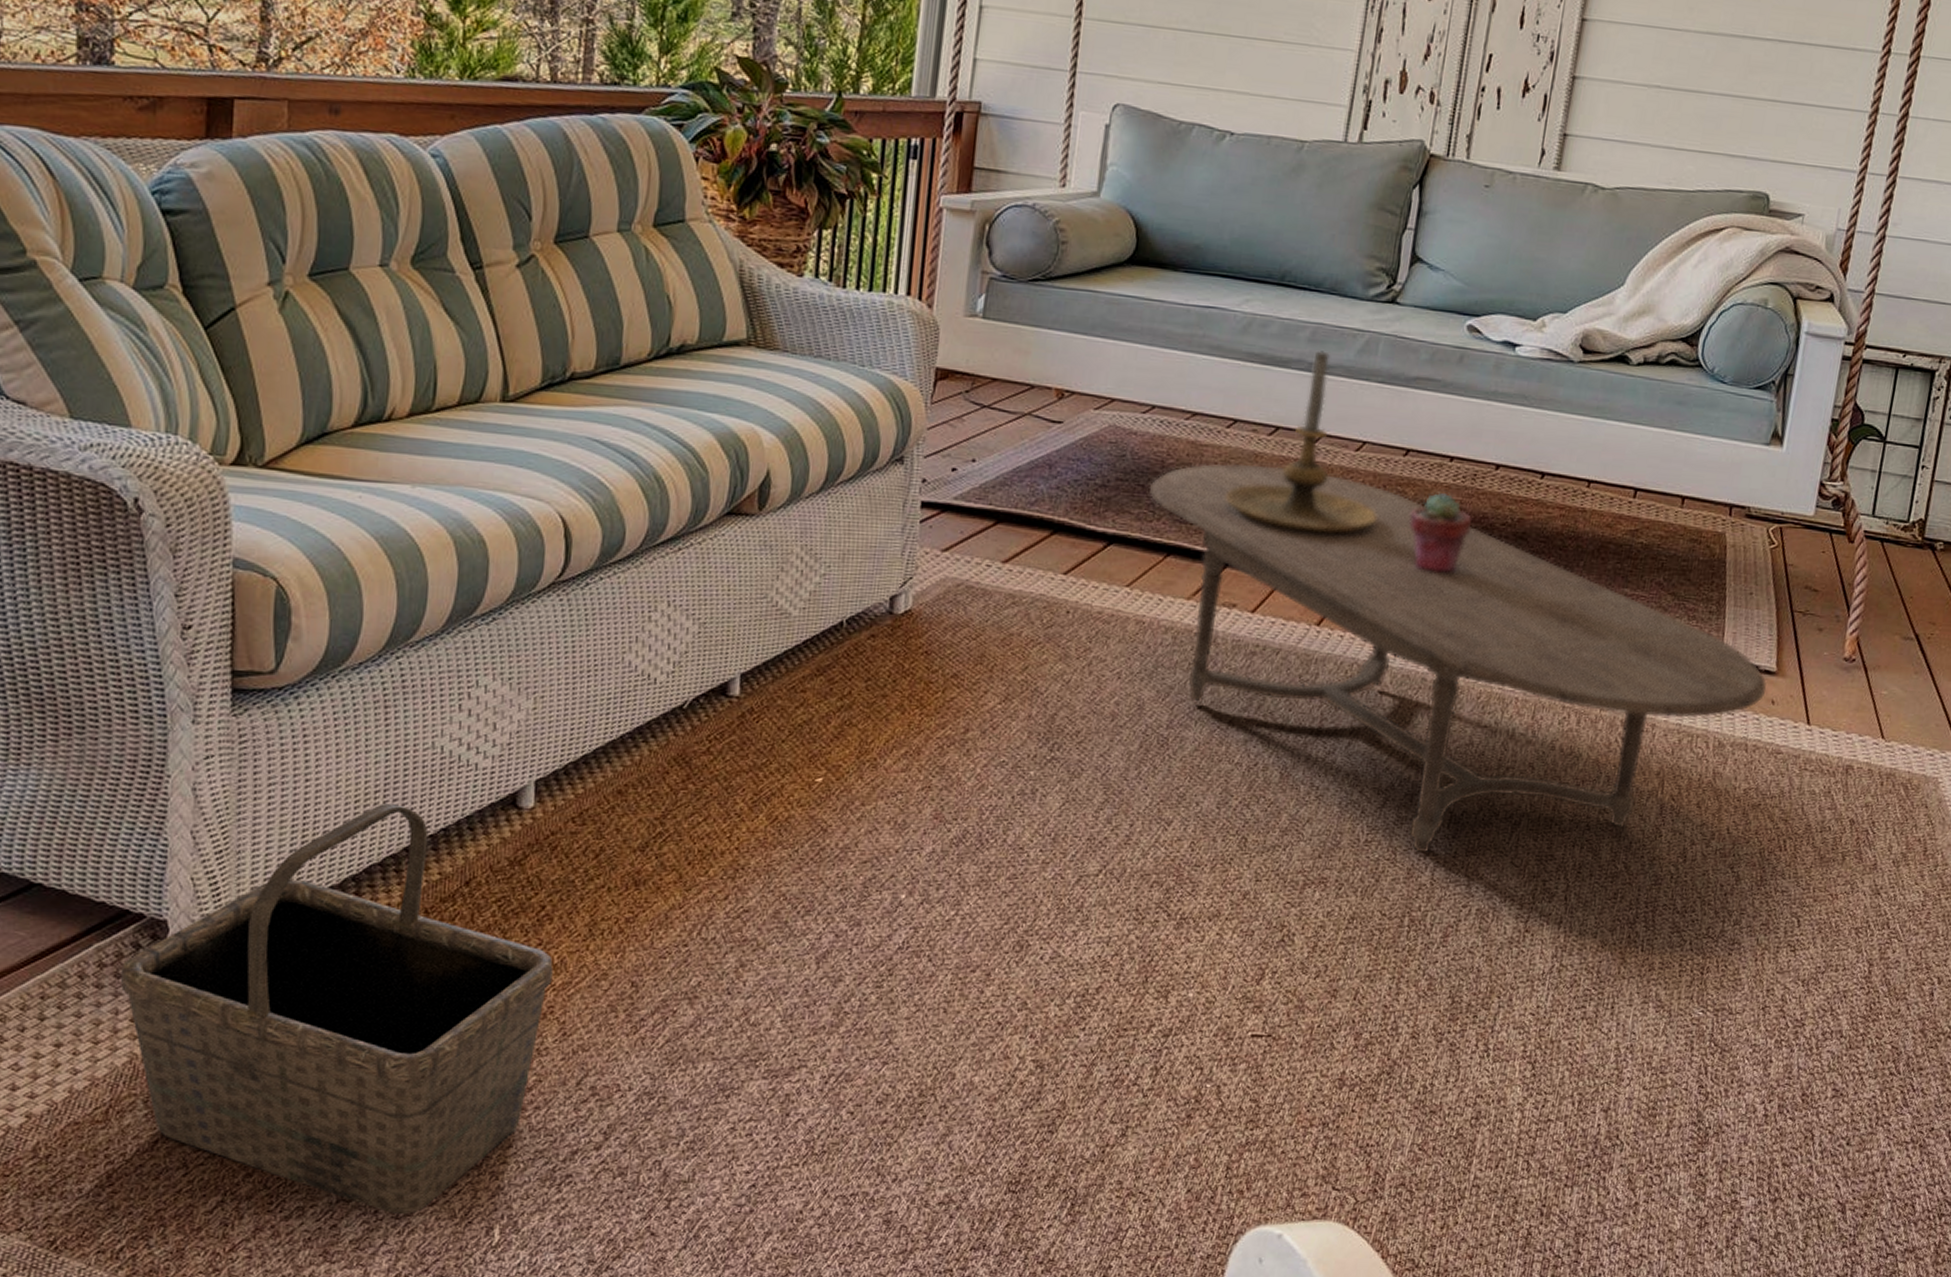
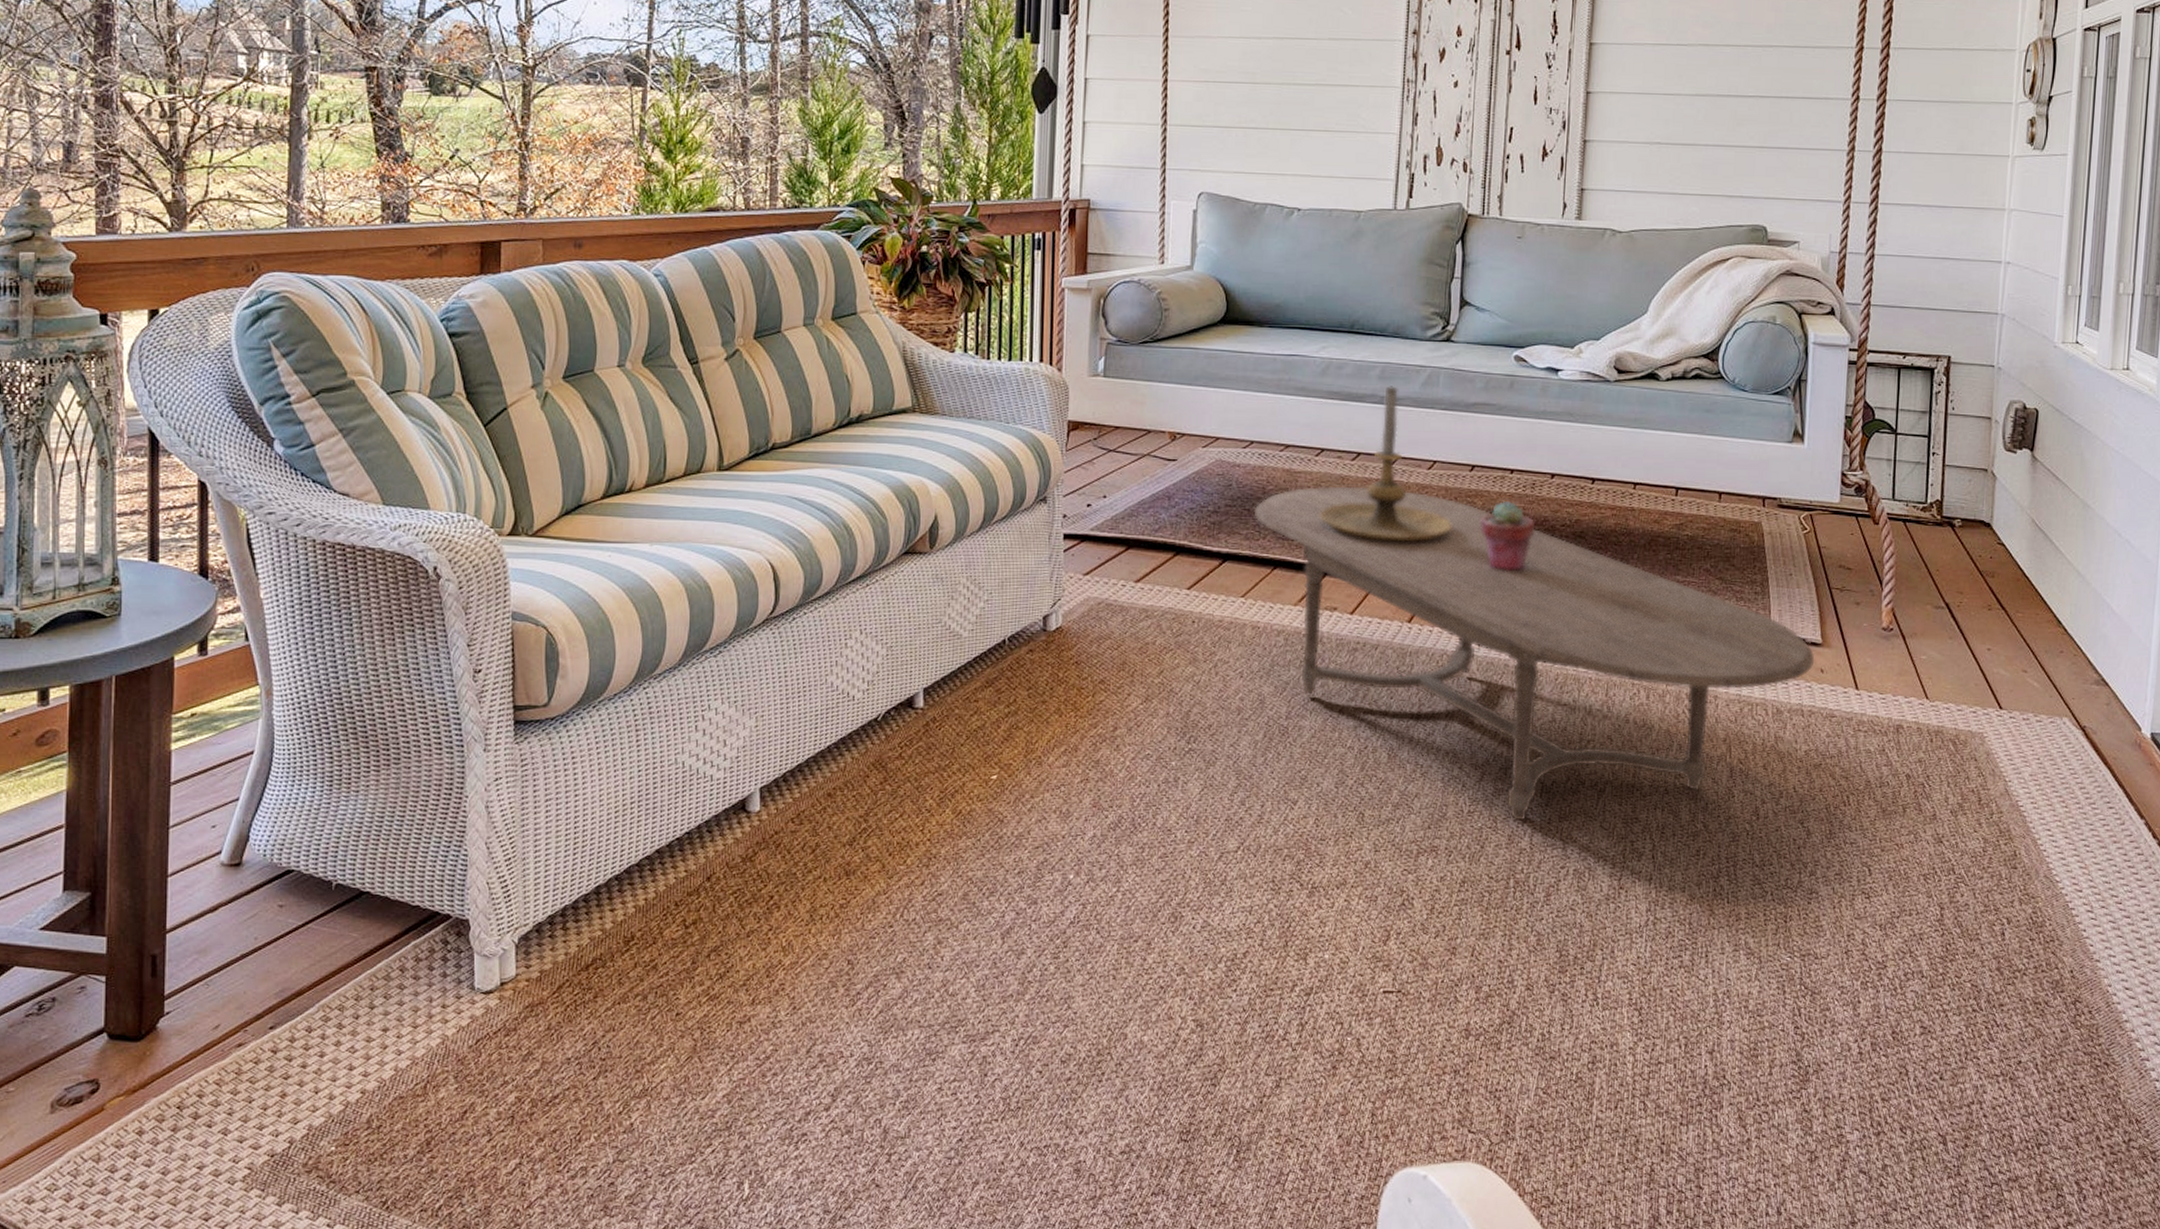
basket: present [121,804,553,1215] -> none [434,813,782,1173]

